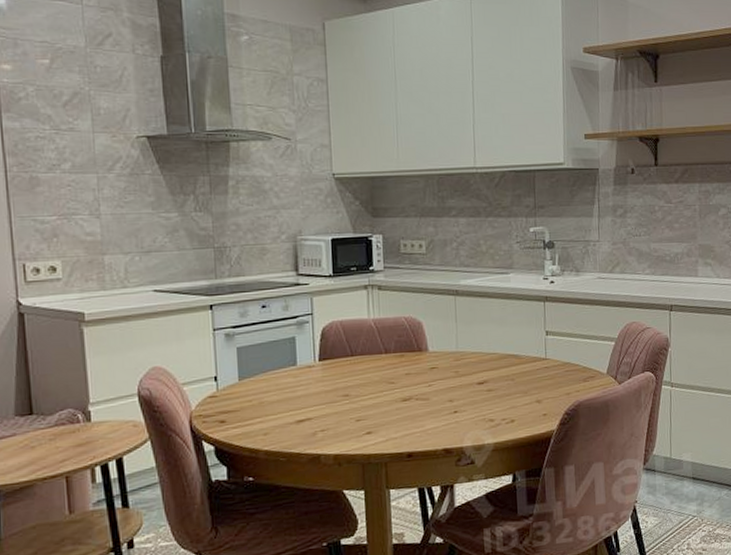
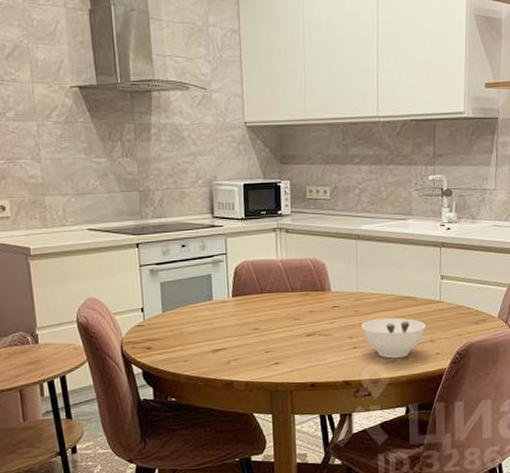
bowl: none [462,377,531,422] -> present [361,317,425,359]

